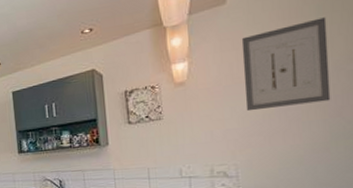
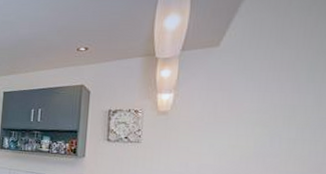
wall art: present [241,17,331,112] -> none [224,75,318,156]

